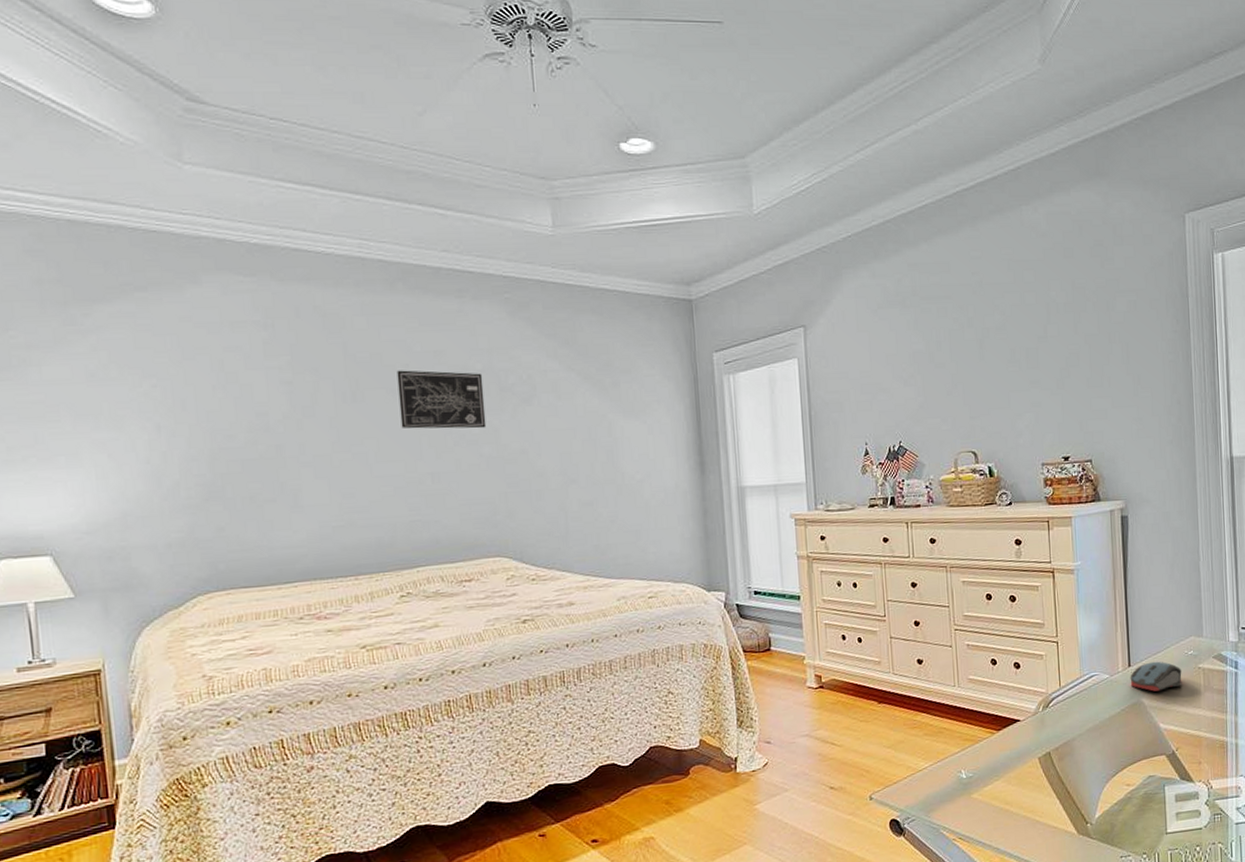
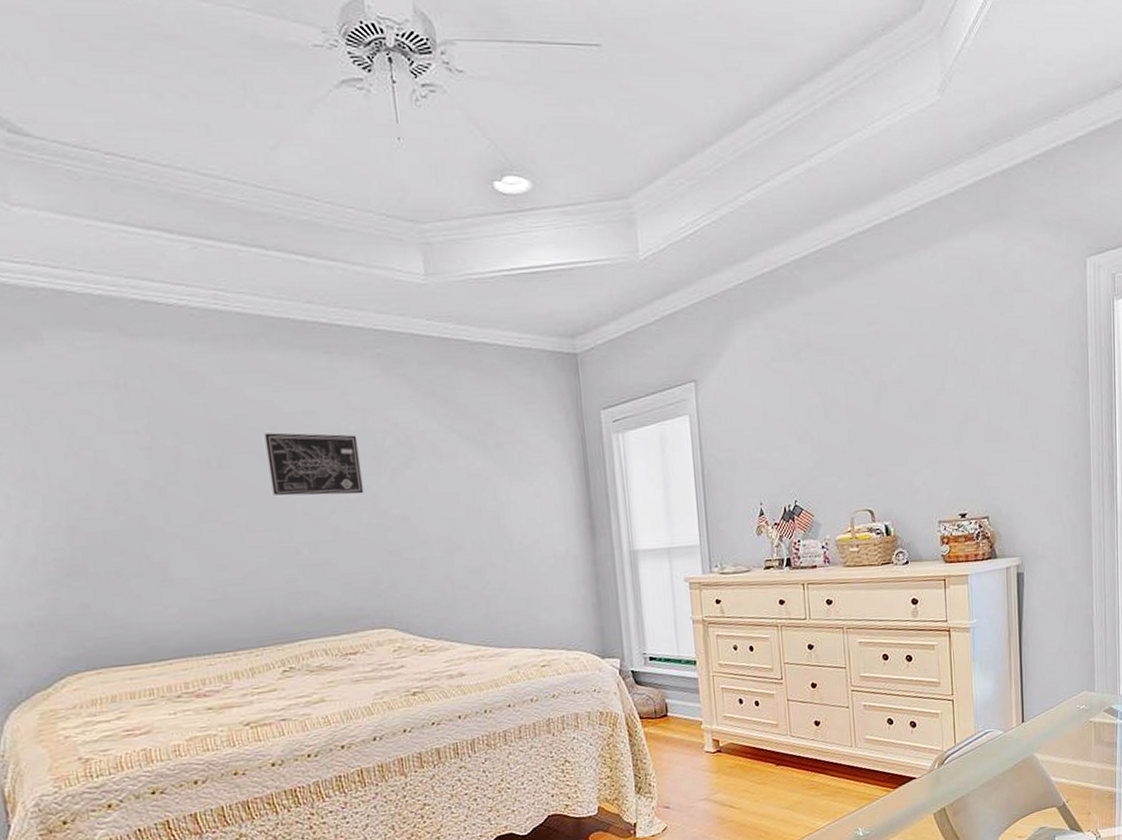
computer mouse: present [1130,661,1182,692] -> none [1023,716,1074,746]

